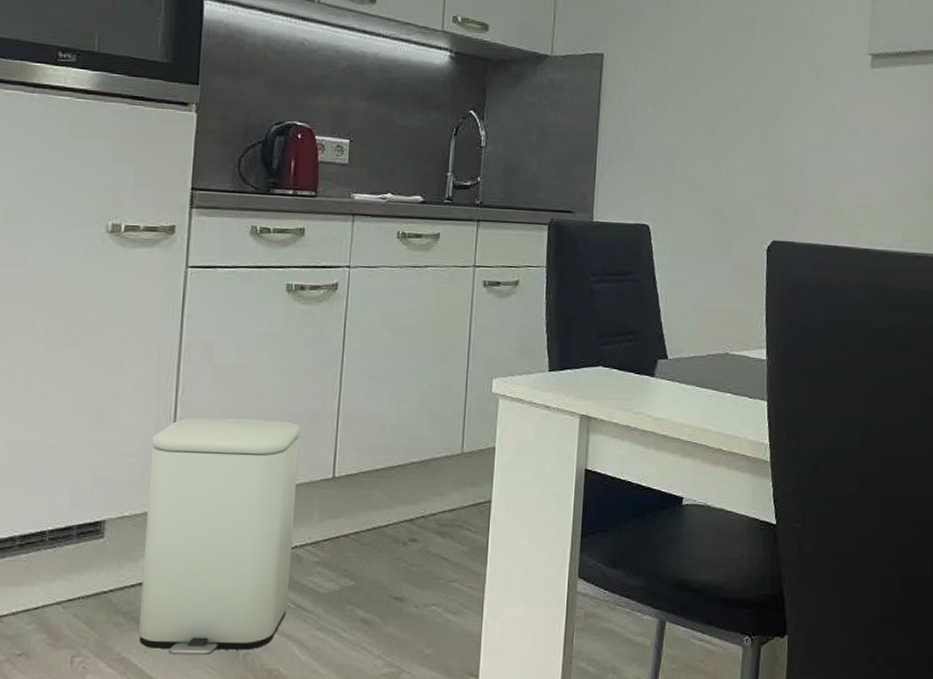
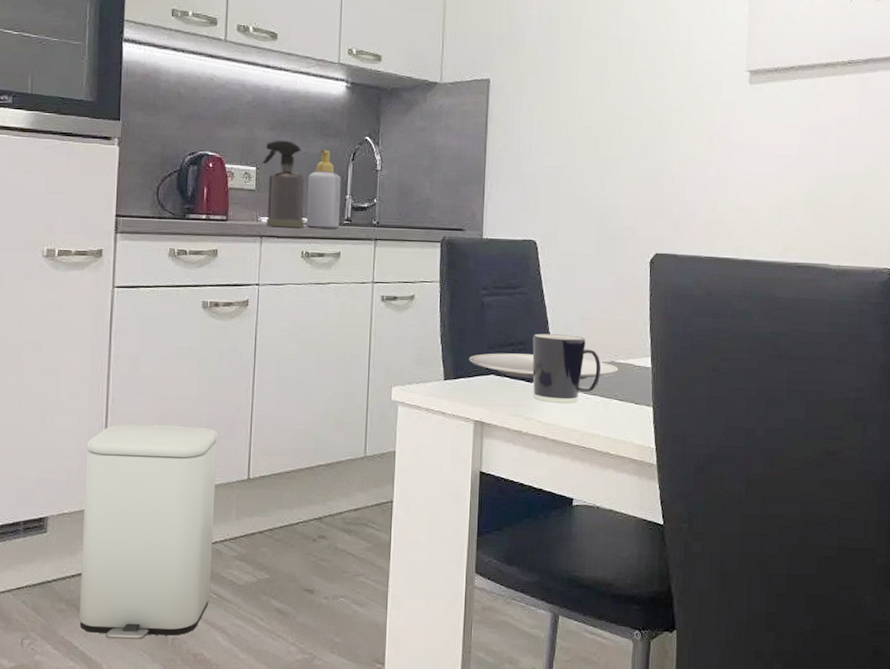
spray bottle: none [356,111,403,207] -> present [262,140,305,228]
soap bottle: none [403,123,442,209] -> present [306,150,341,230]
plate: none [575,343,733,373] -> present [468,353,619,380]
mug: none [642,323,715,397] -> present [532,333,602,403]

